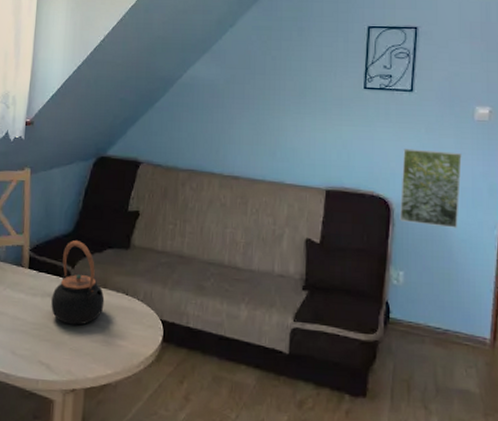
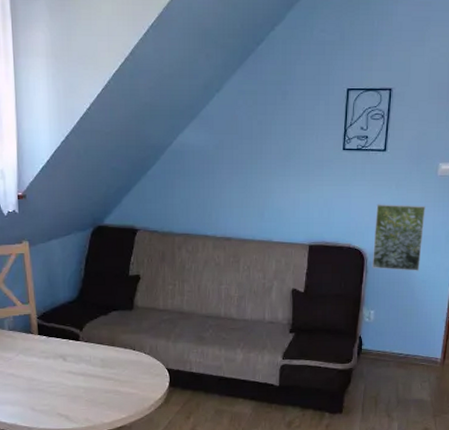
teapot: present [51,240,105,325] -> none [63,306,114,380]

